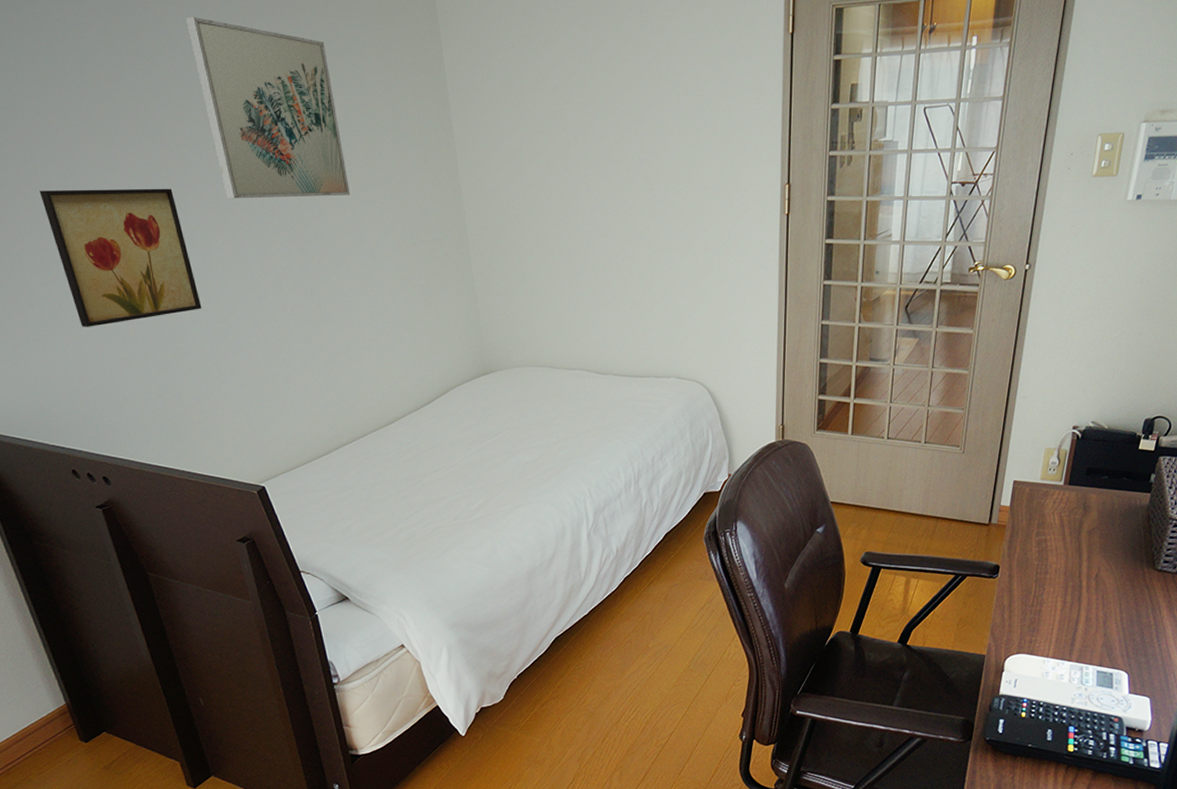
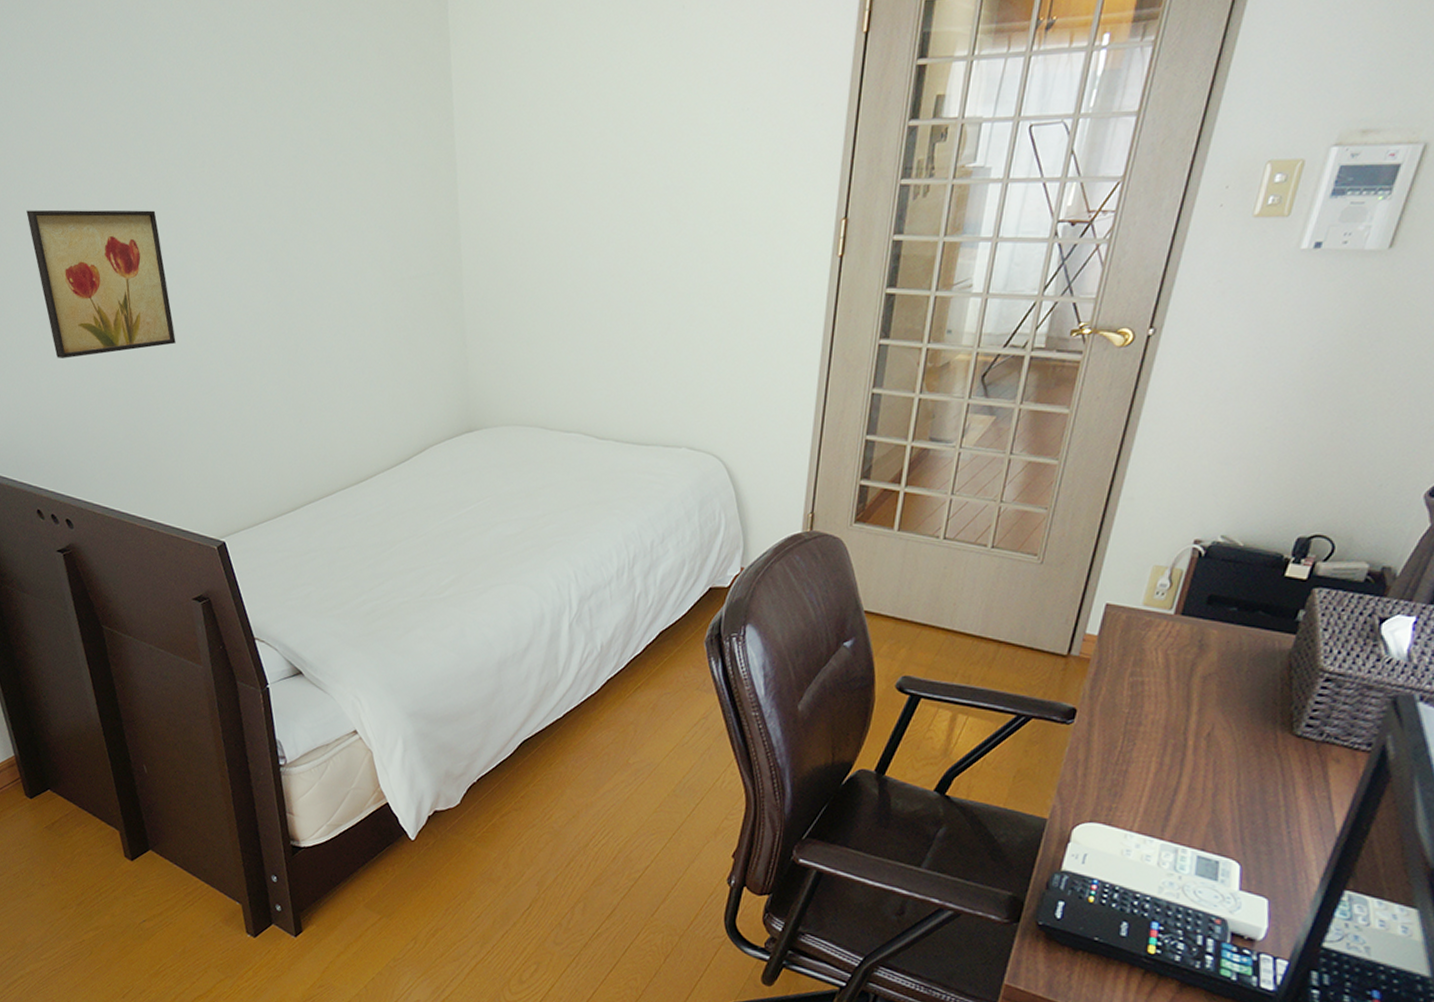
wall art: present [186,17,351,199] -> none [183,22,339,224]

